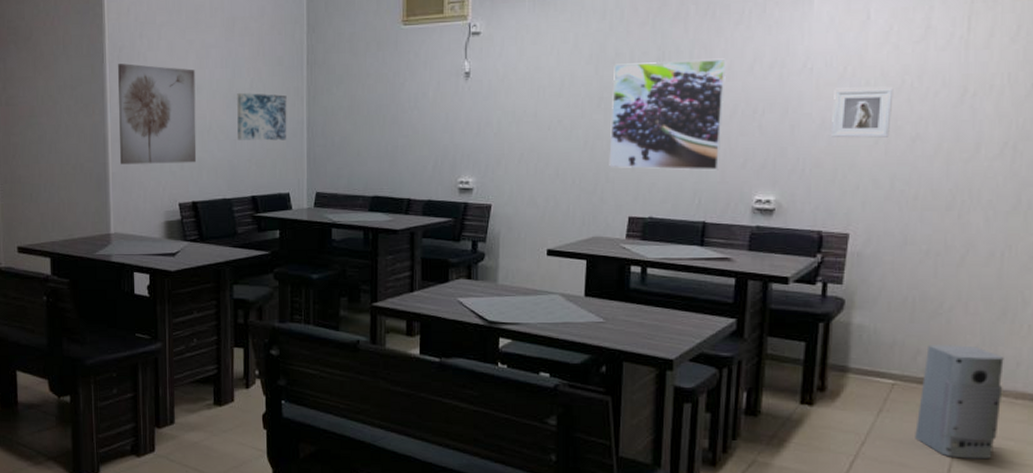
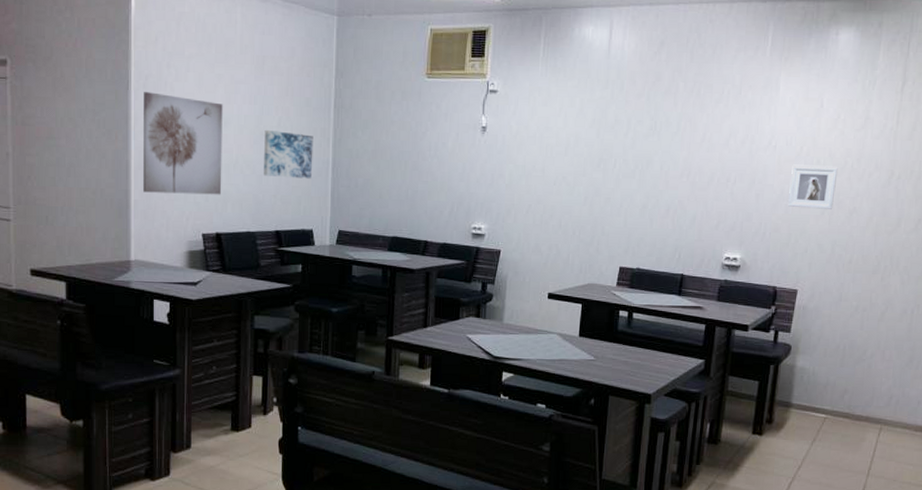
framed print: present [609,58,727,171] -> none [605,129,708,230]
air purifier: present [915,345,1004,460] -> none [839,385,909,481]

